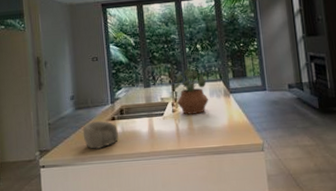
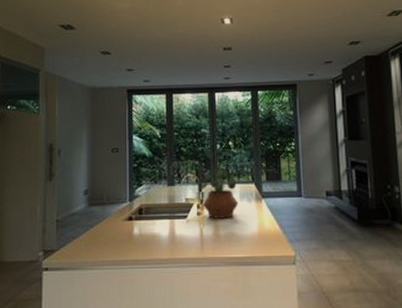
decorative bowl: present [82,120,119,150] -> none [94,219,135,253]

